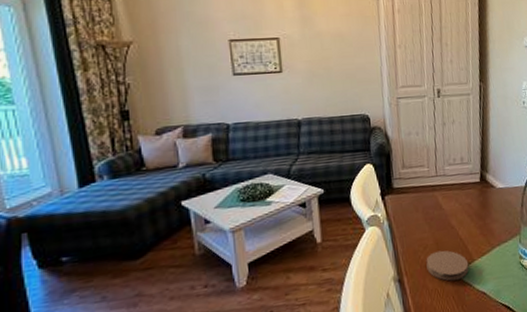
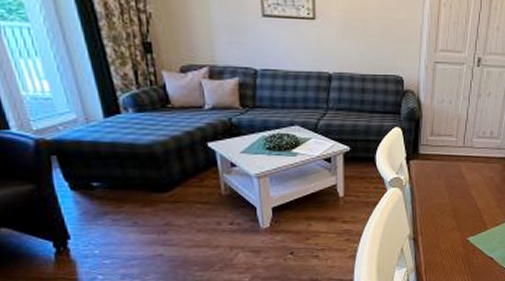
coaster: present [426,250,469,281] -> none [441,217,482,245]

